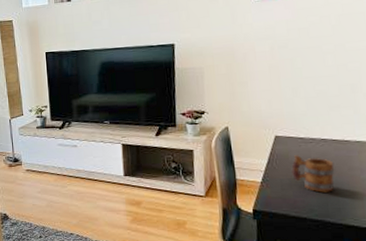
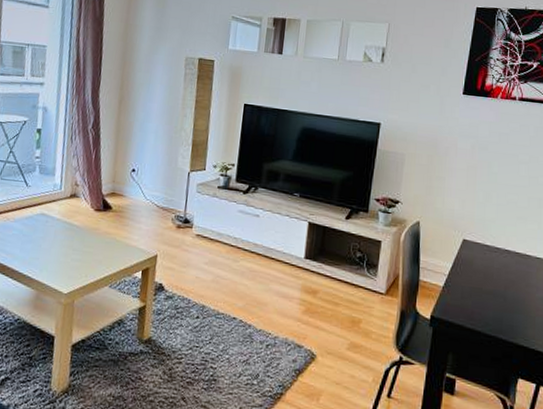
mug: present [291,155,335,193] -> none [473,263,514,307]

